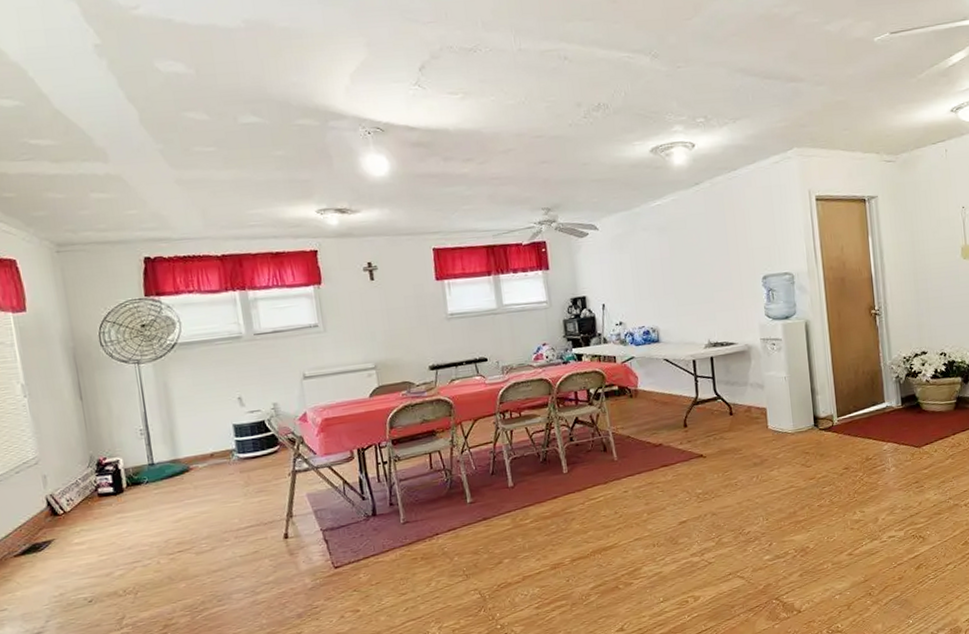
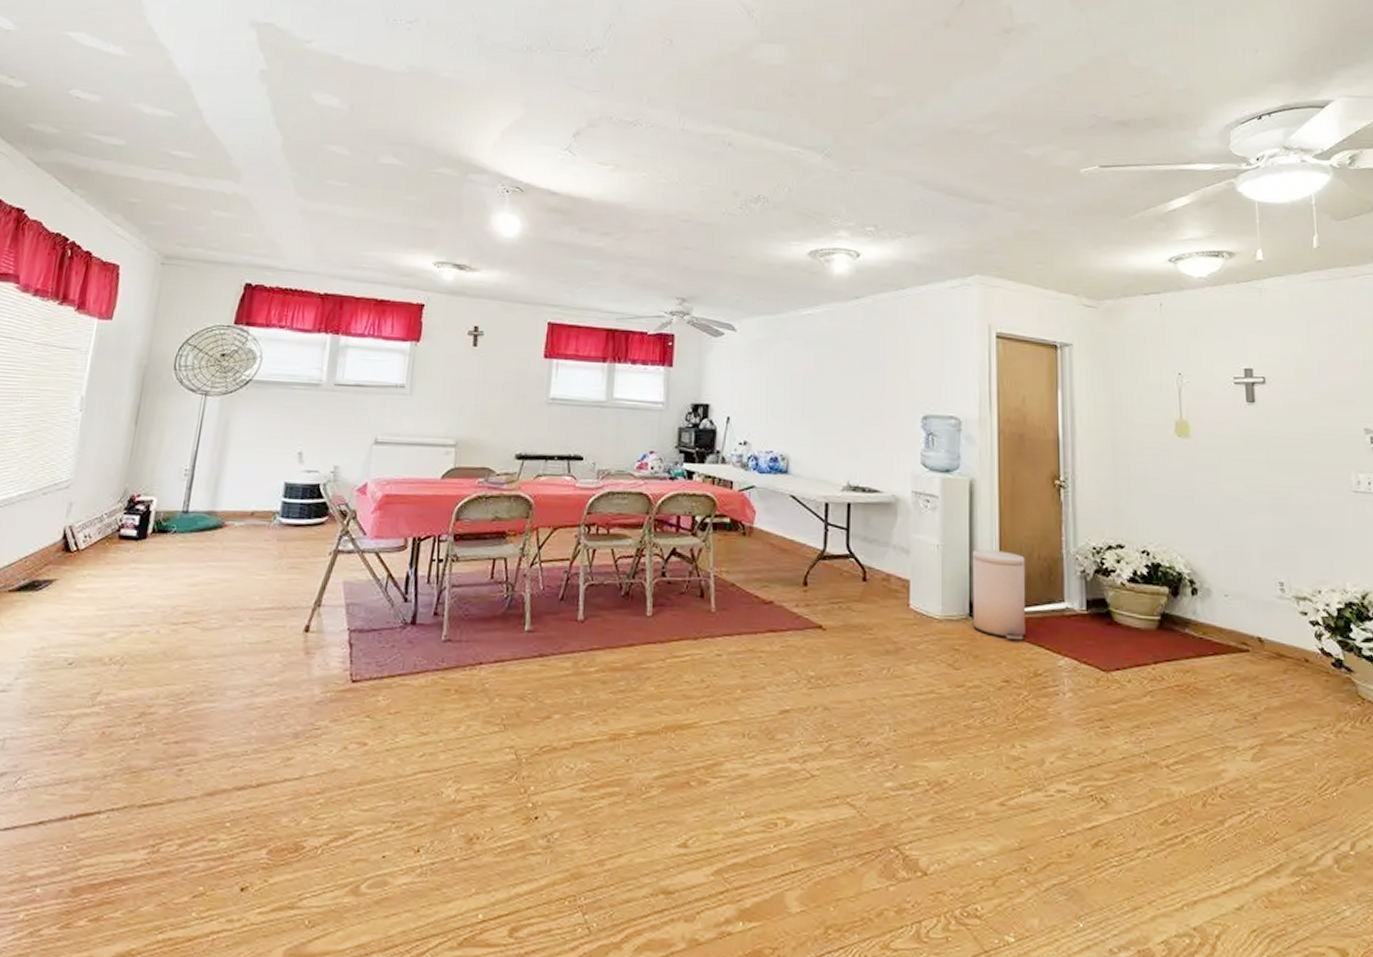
pedal bin: none [812,372,858,439] -> present [972,549,1026,639]

